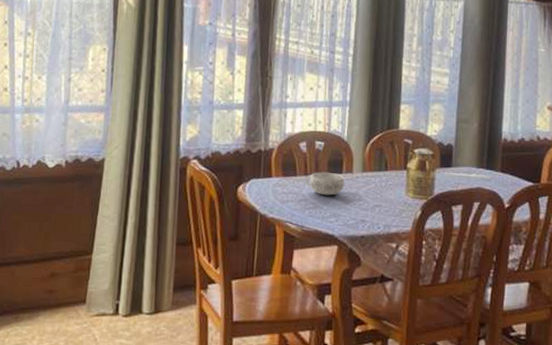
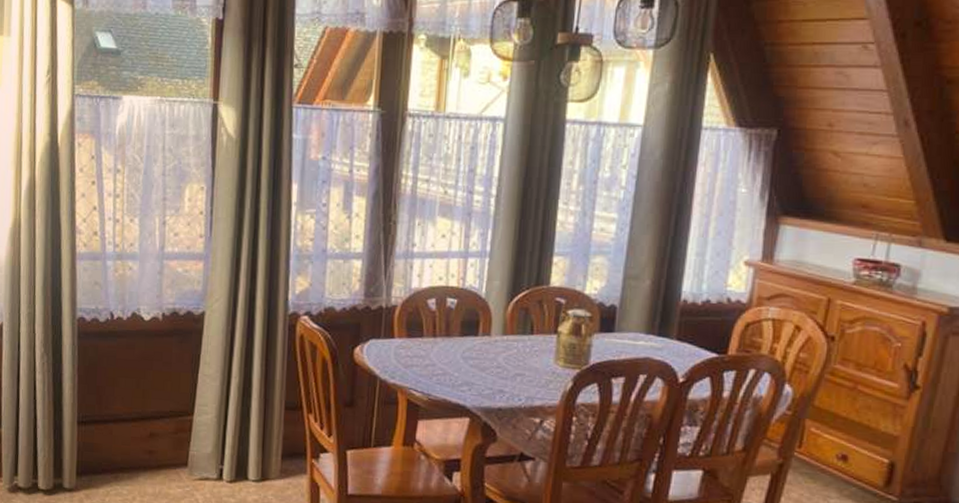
decorative bowl: present [306,172,345,196] -> none [434,333,481,361]

